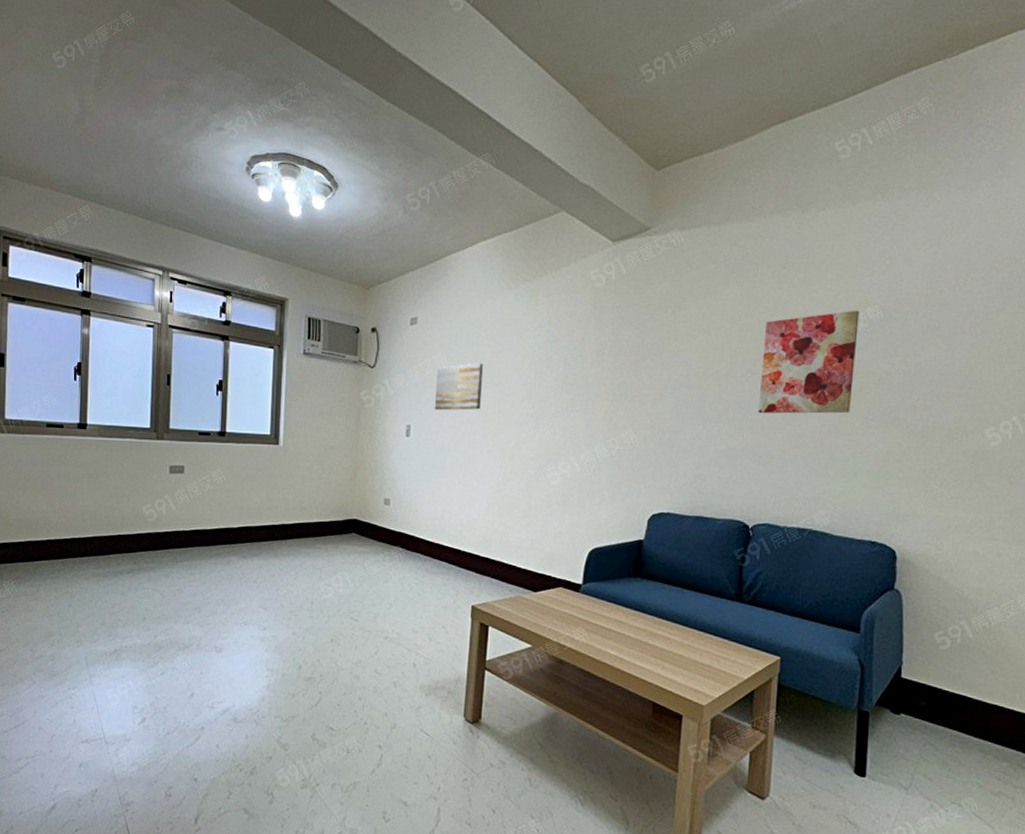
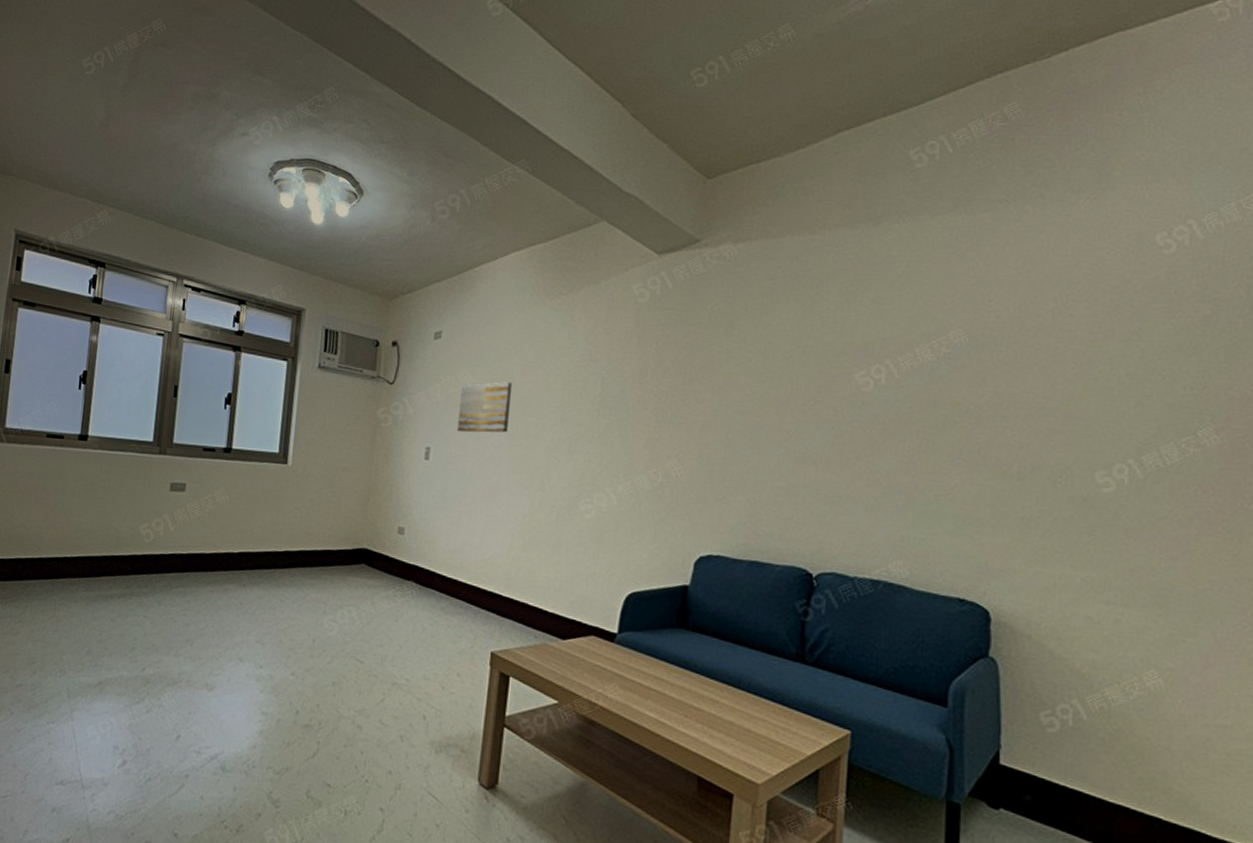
wall art: present [758,310,860,414] -> none [822,333,941,449]

